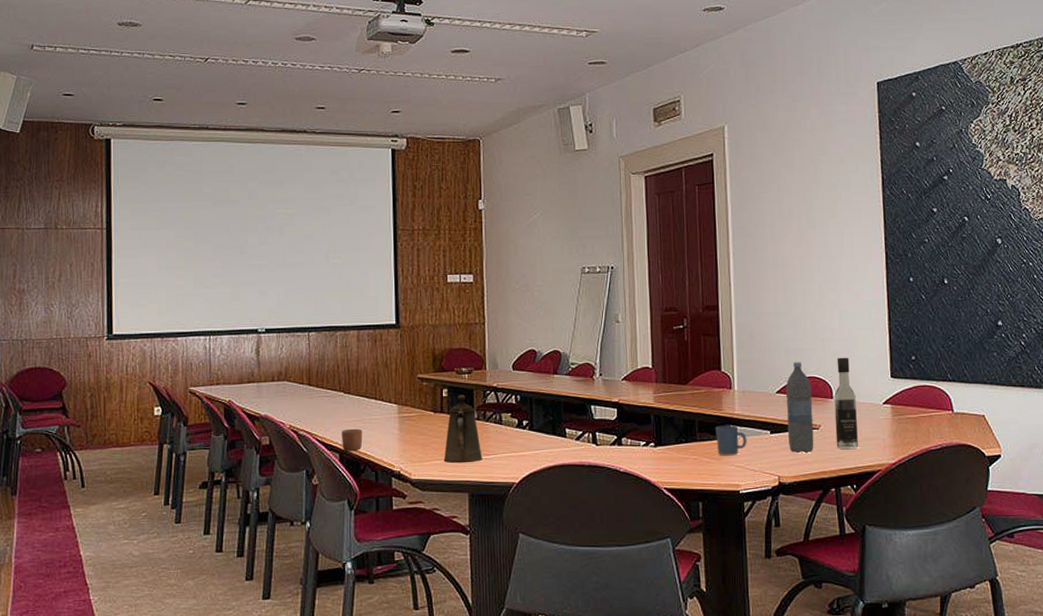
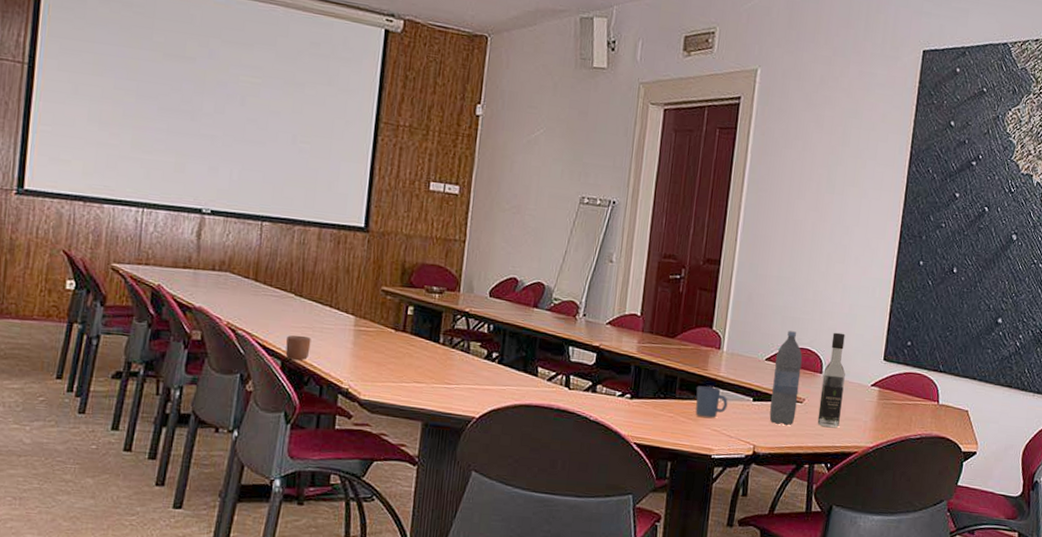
coffee pot: present [443,395,483,463] -> none [399,315,443,390]

